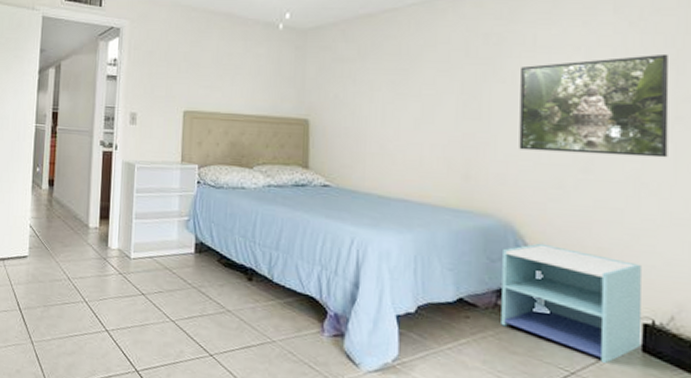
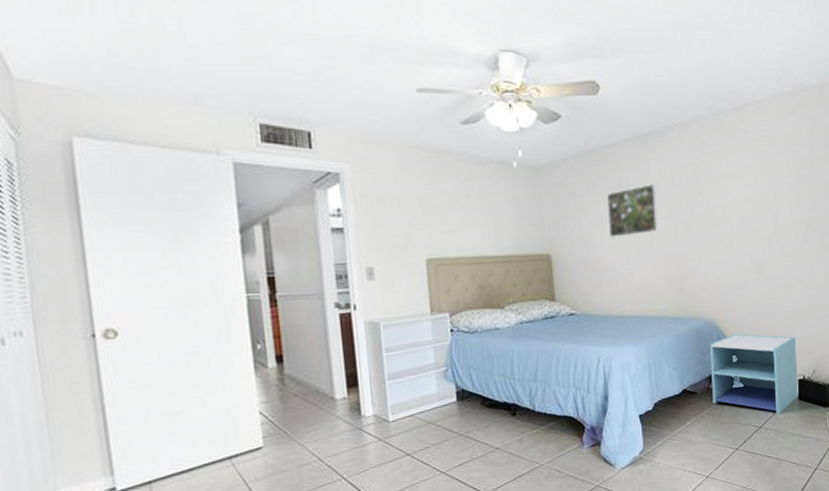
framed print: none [379,54,445,110] -> present [607,184,658,238]
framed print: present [519,53,669,158] -> none [712,175,806,261]

